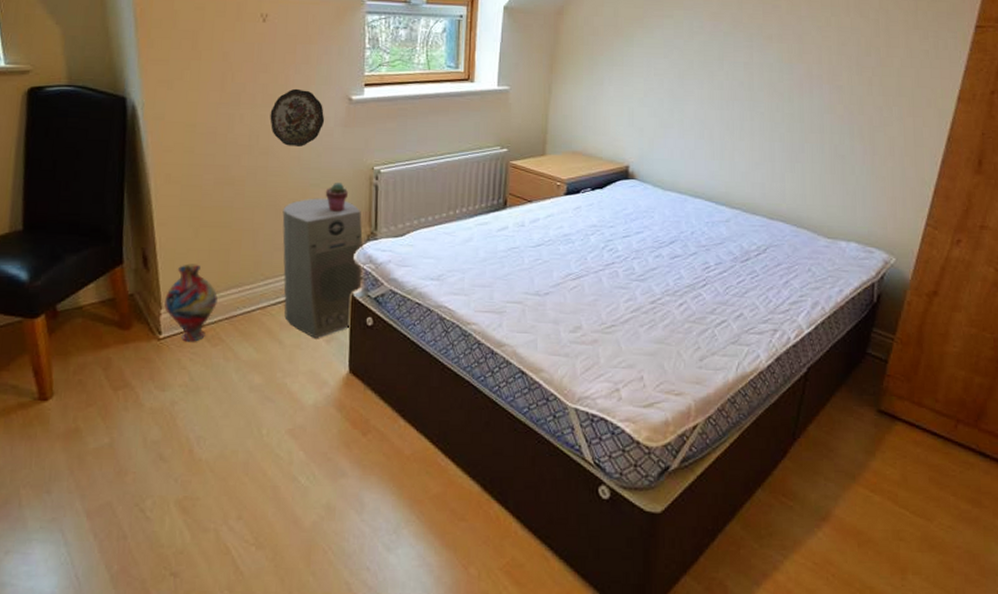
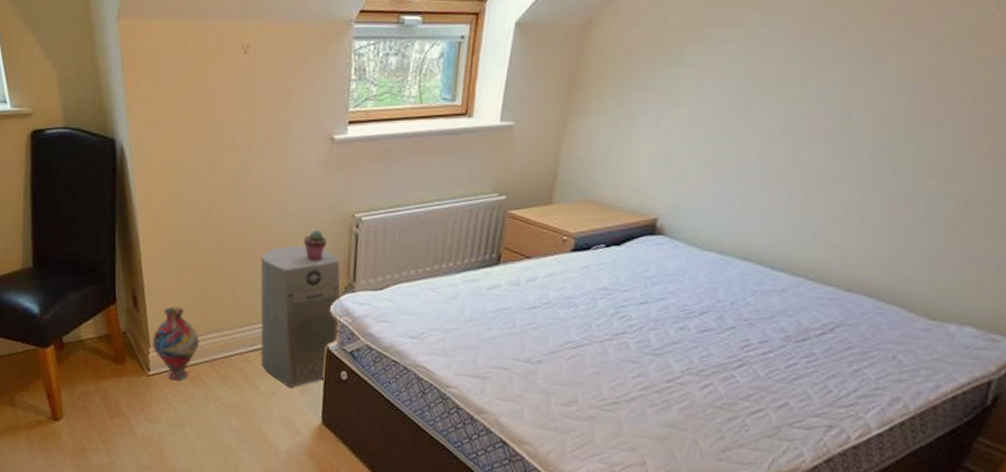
decorative plate: present [270,88,325,146] -> none [249,127,306,191]

